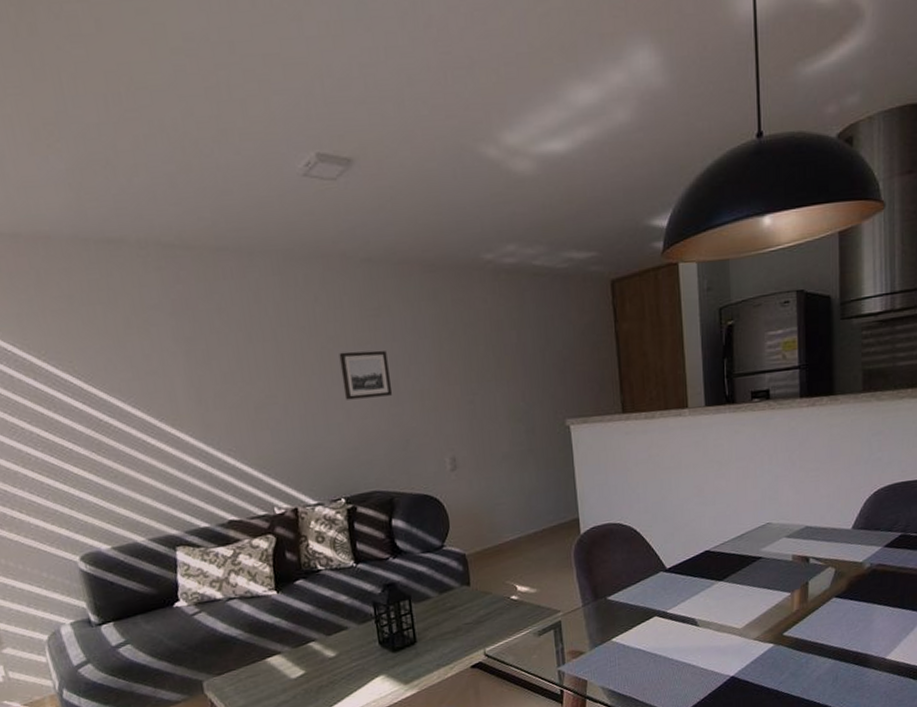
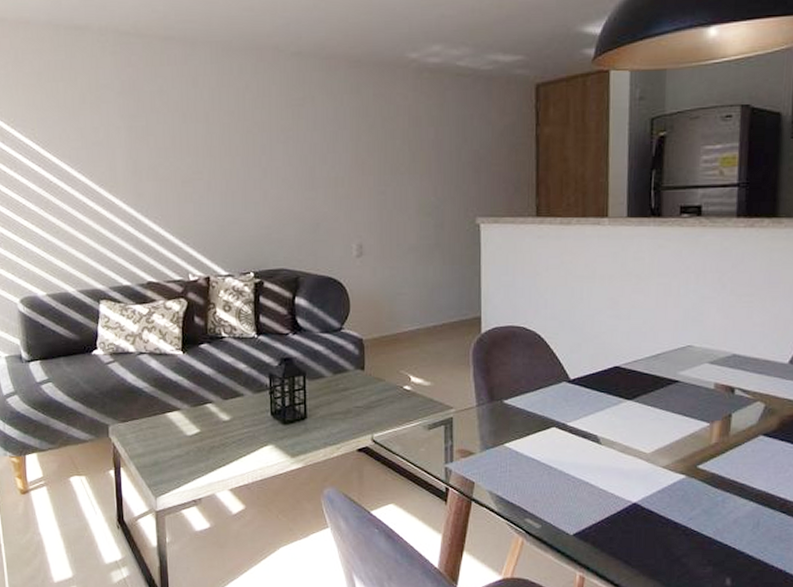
wall art: present [339,350,393,400] -> none [262,137,309,181]

